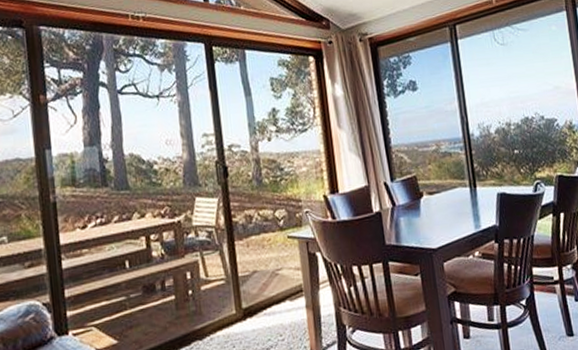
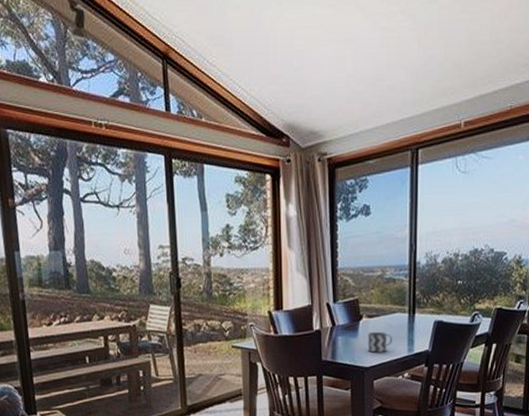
cup: none [430,208,457,232] -> present [367,331,392,353]

